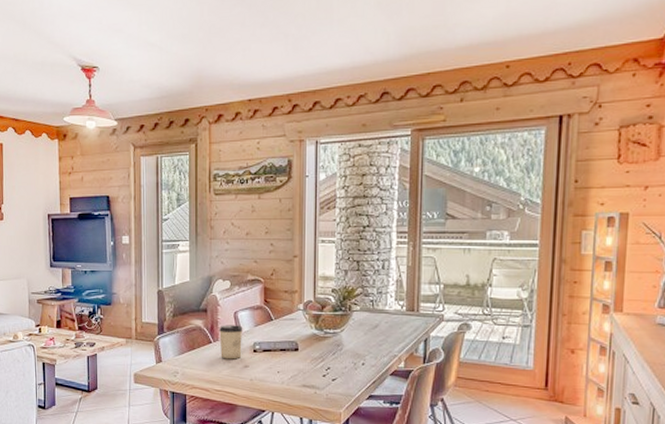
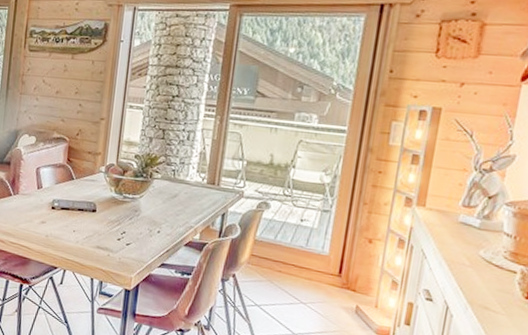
cup: present [219,325,243,360] -> none [19,179,44,214]

